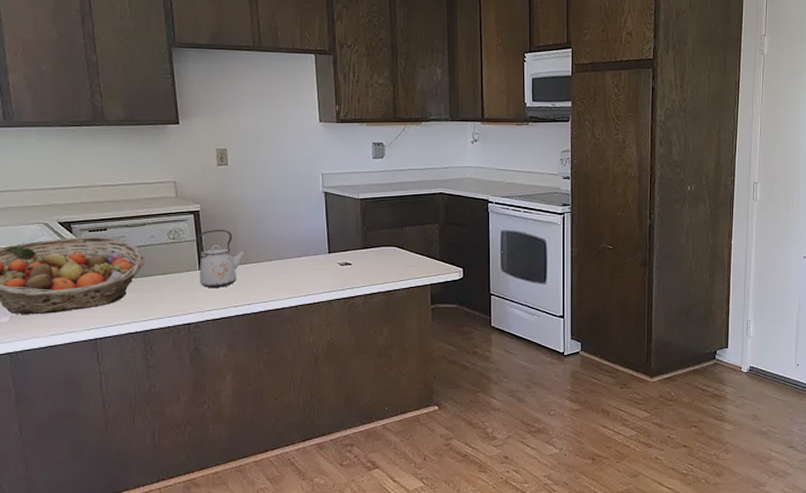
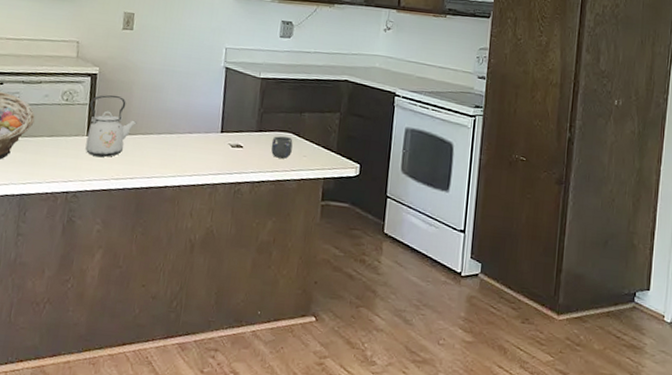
mug: none [378,251,398,271] -> present [271,136,293,159]

